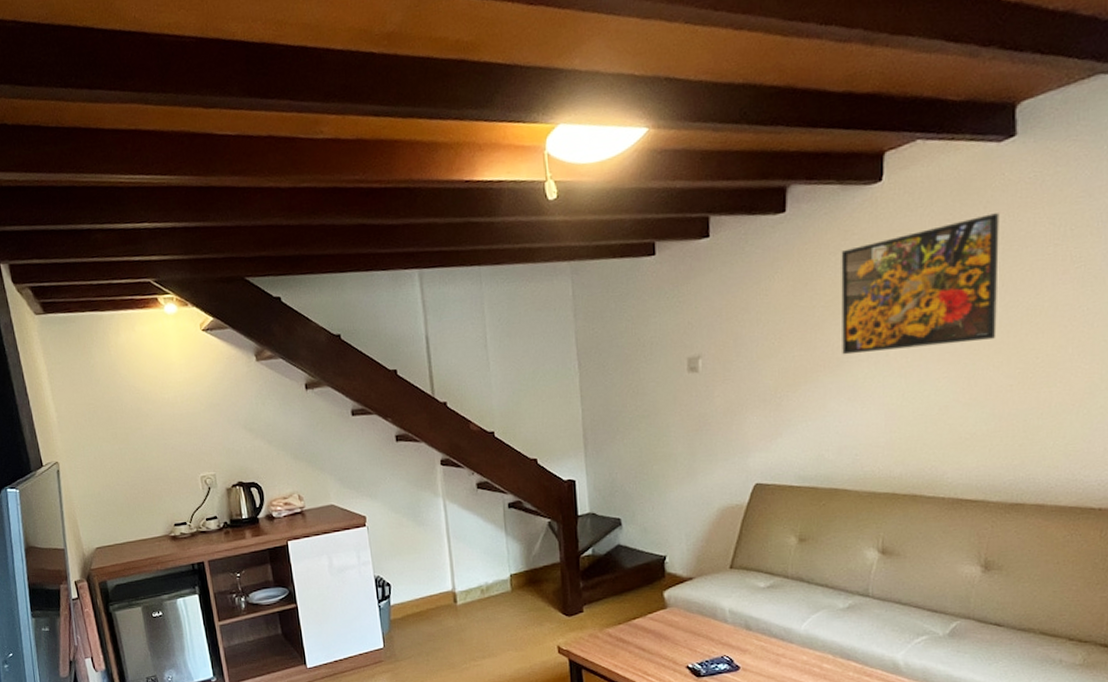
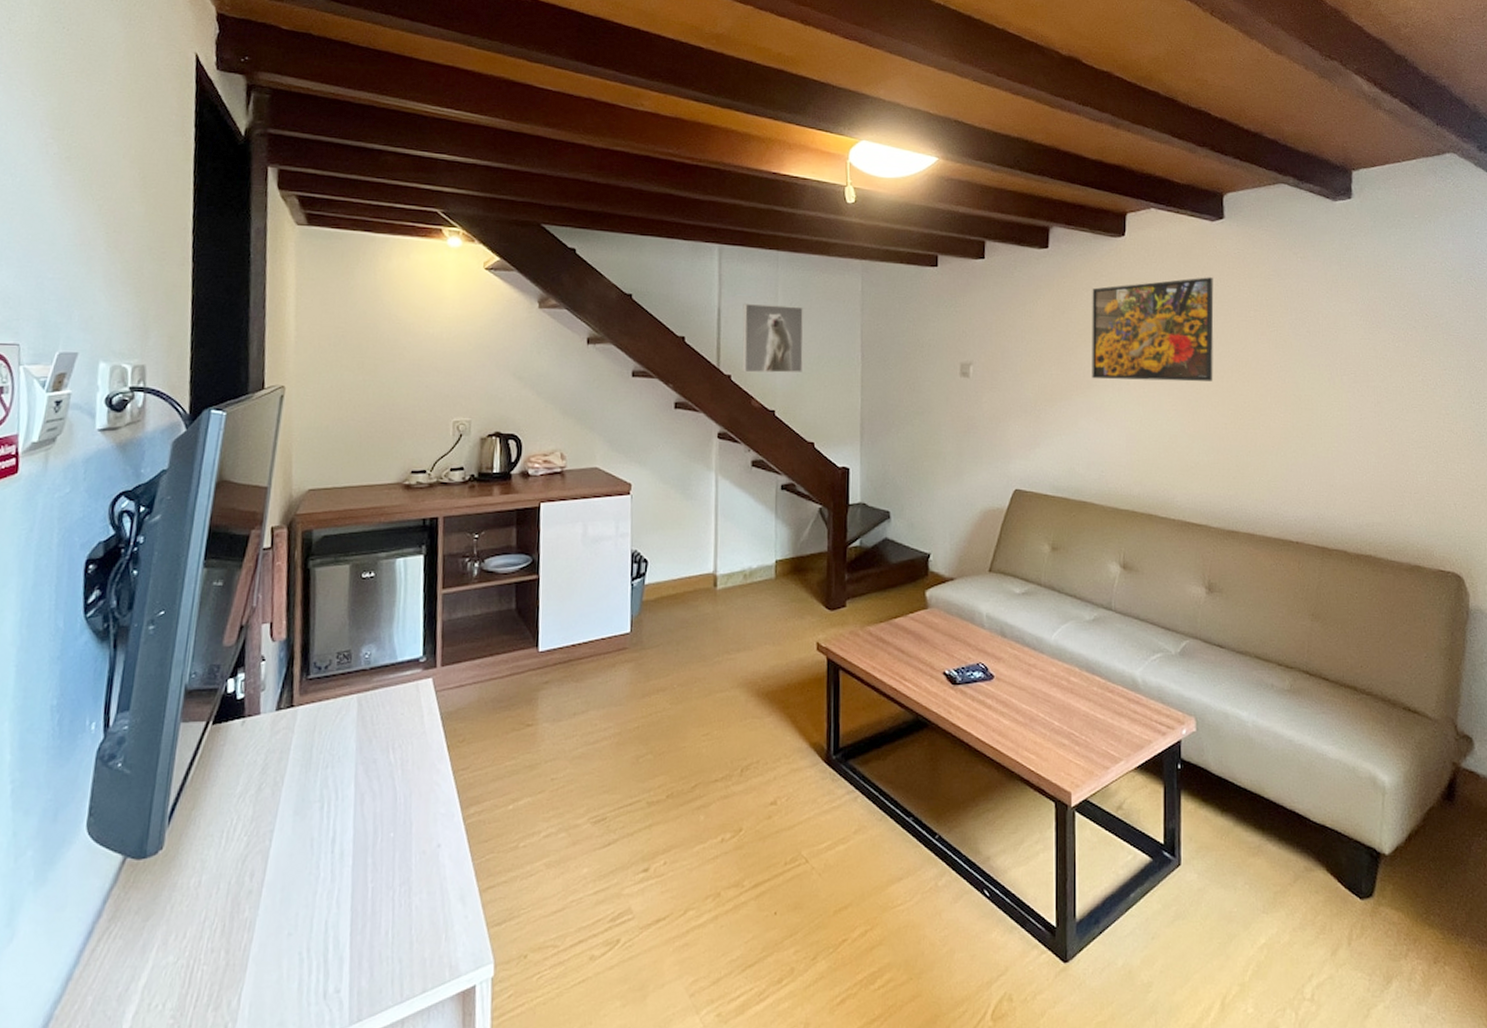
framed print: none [450,322,518,398] -> present [742,303,804,373]

